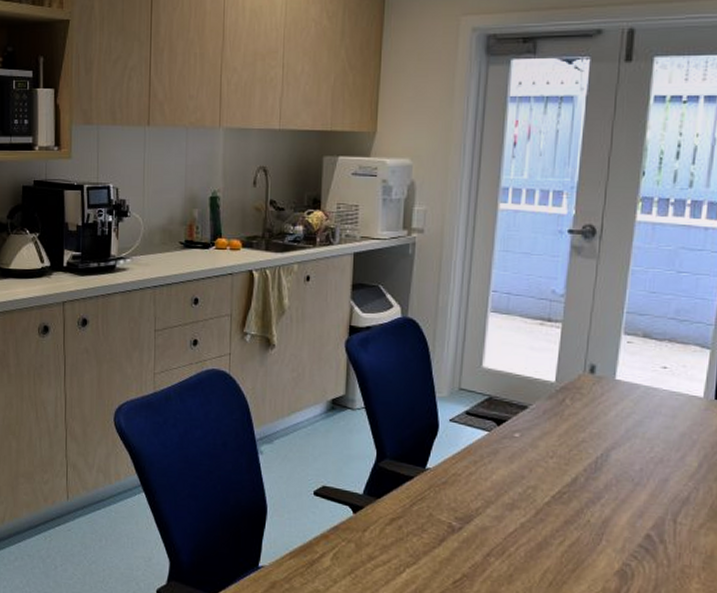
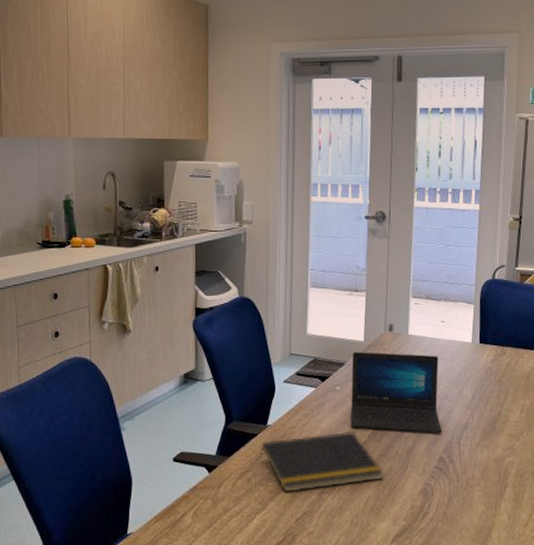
notepad: none [413,485,570,552] -> present [259,431,384,492]
laptop: none [530,393,655,505] -> present [350,351,441,433]

